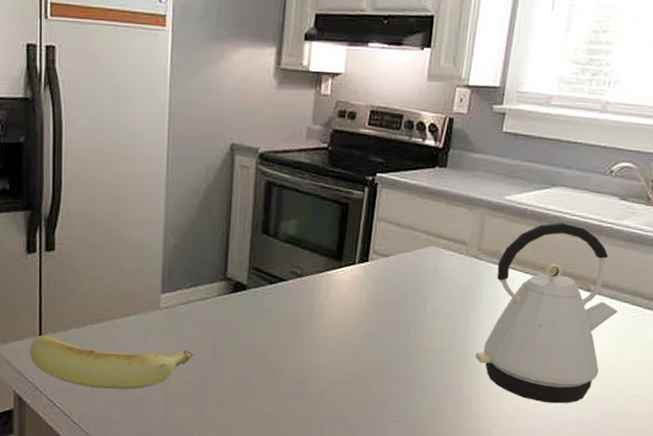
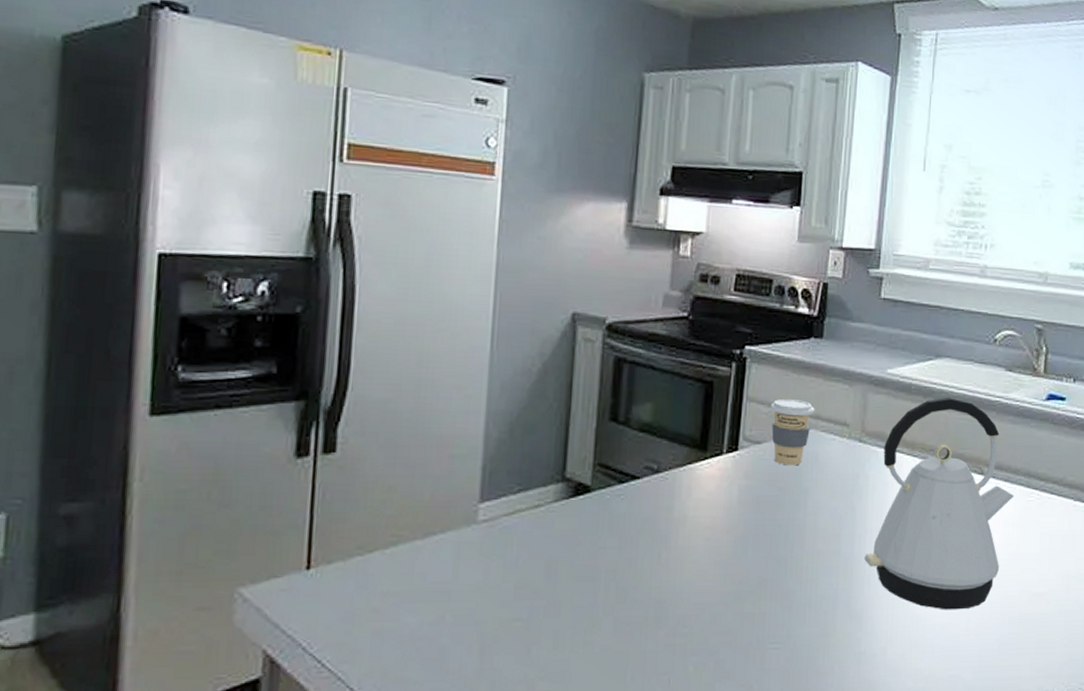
banana: present [30,336,193,390] -> none [291,569,520,638]
coffee cup: none [397,220,437,276] -> present [770,399,815,466]

